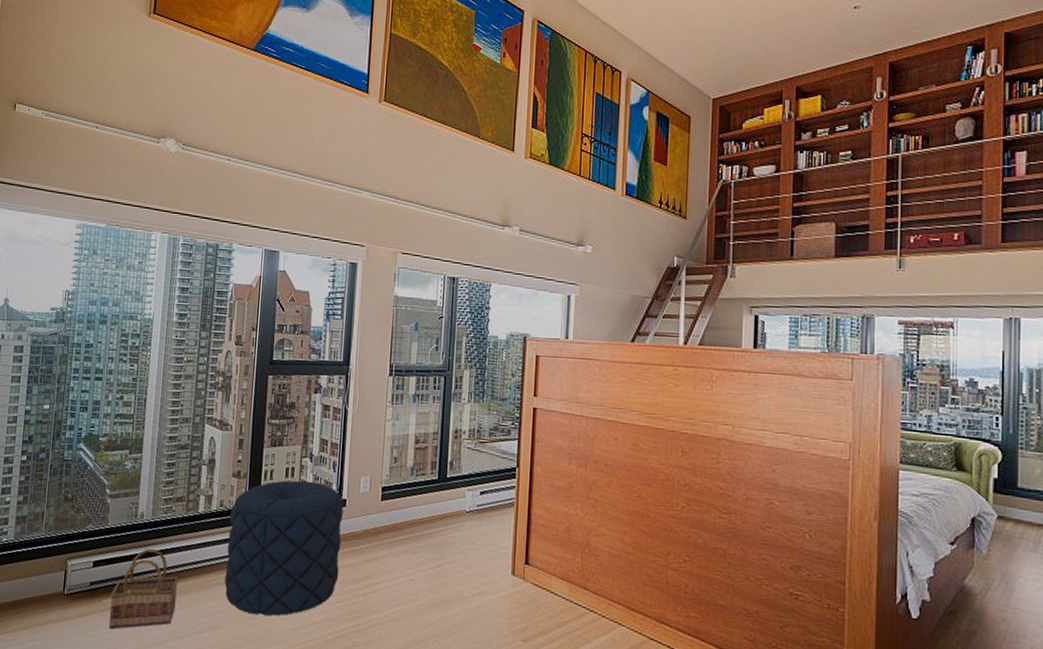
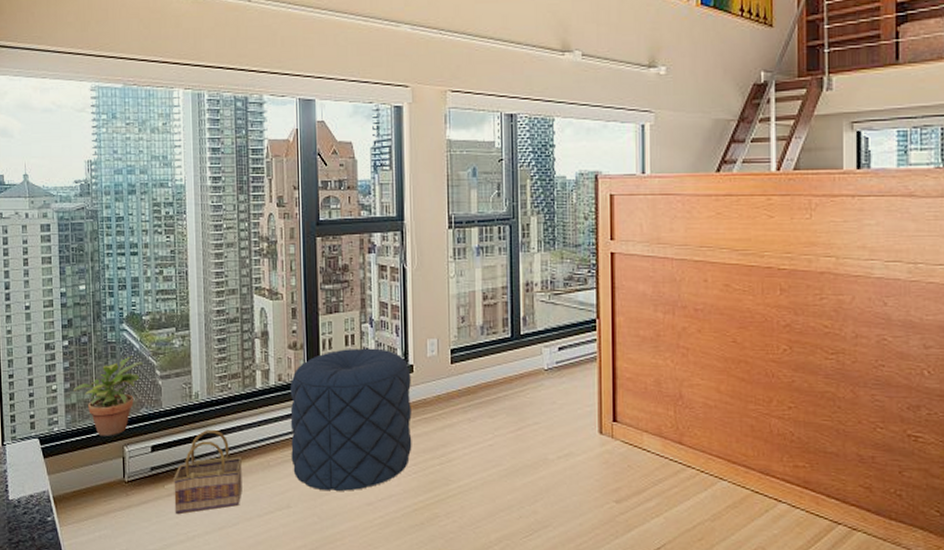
potted plant: none [25,472,95,550] -> present [72,354,143,436]

